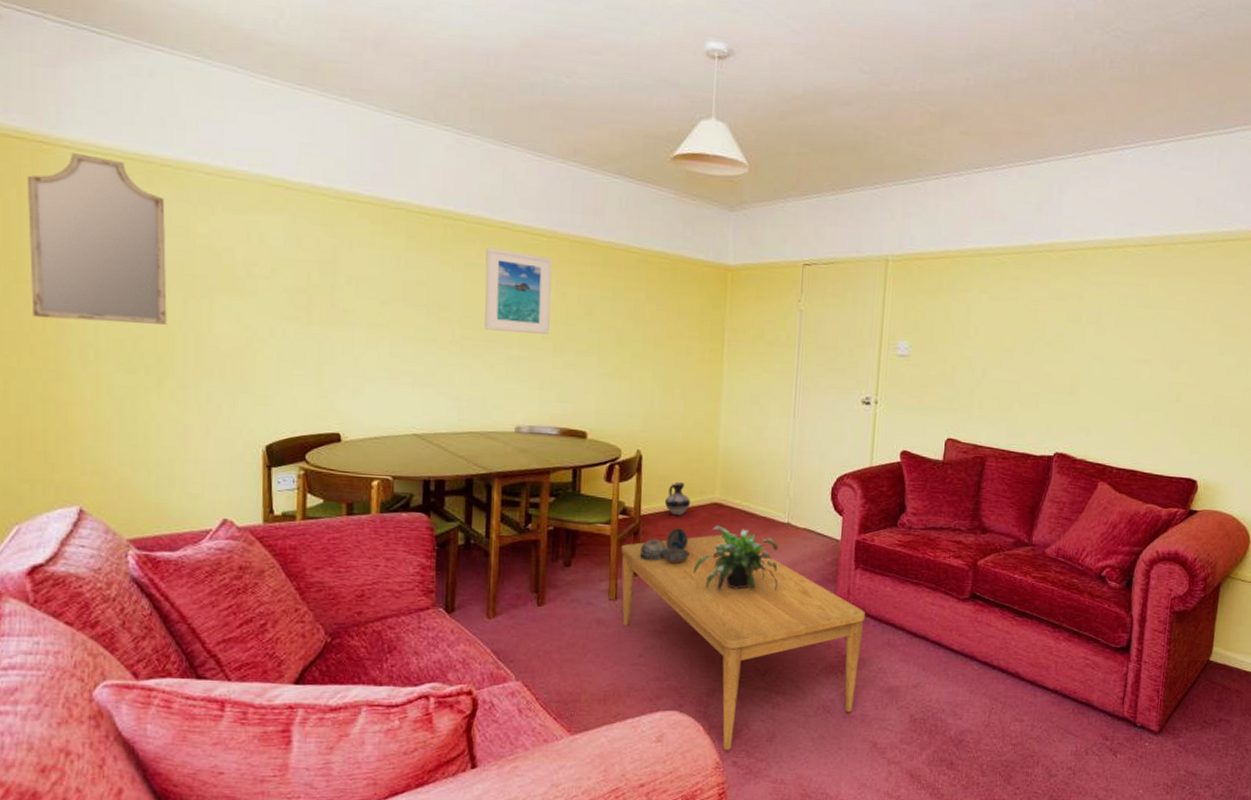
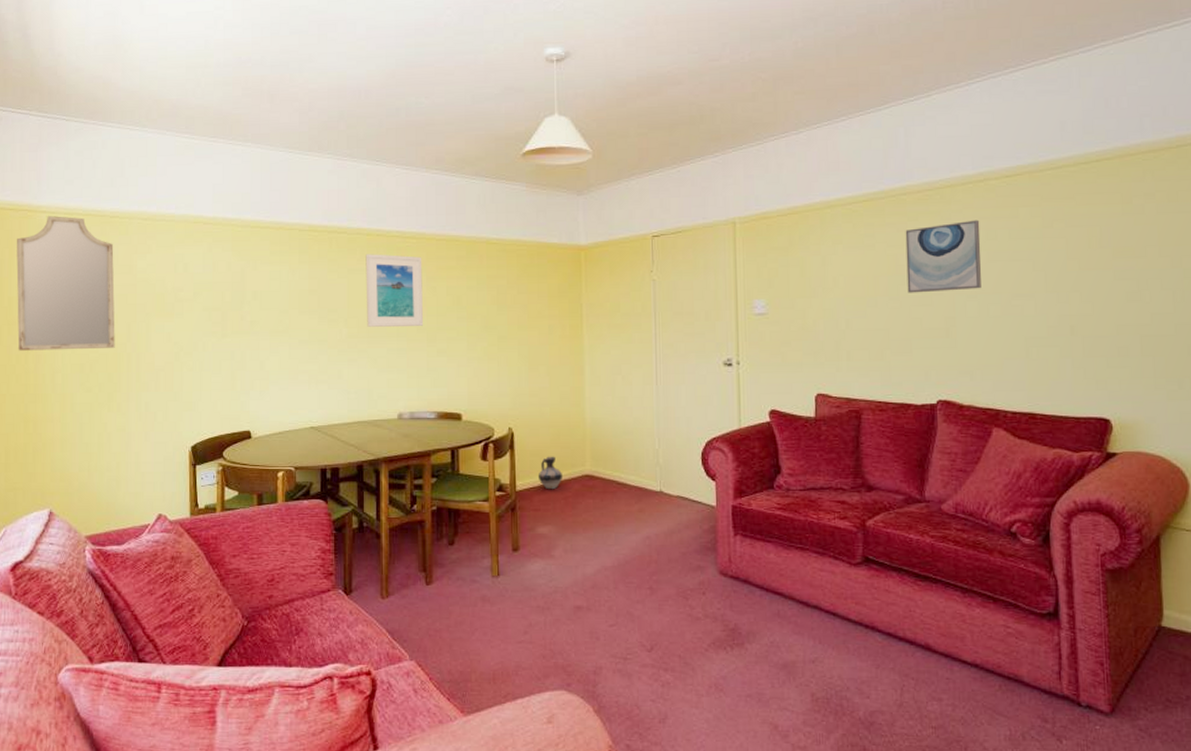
coffee table: present [620,534,866,750] -> none [499,506,751,732]
decorative bowl: present [639,528,690,564] -> none [518,502,566,538]
potted plant: present [694,525,779,591] -> none [571,497,657,564]
wall art: none [1041,284,1114,351] -> present [905,220,982,293]

